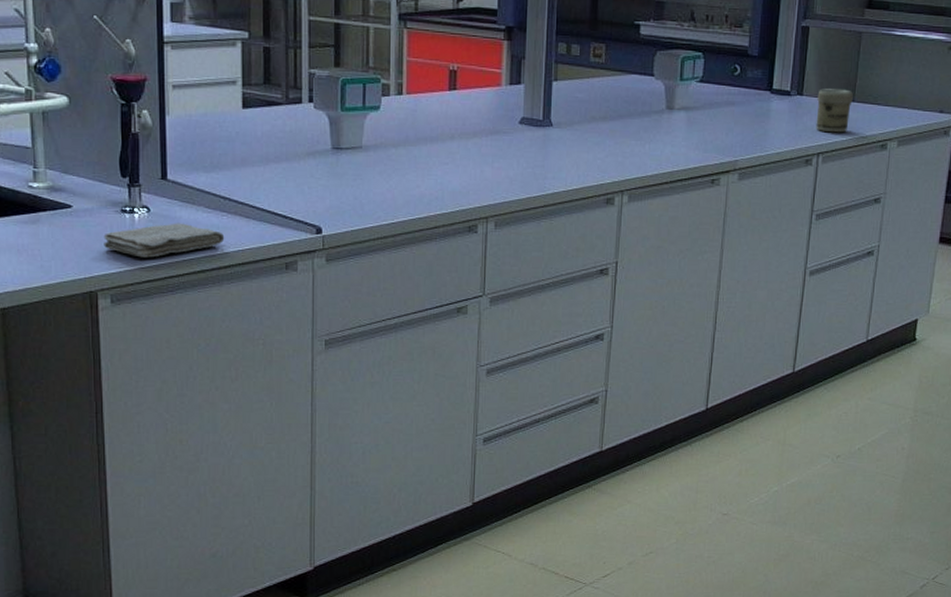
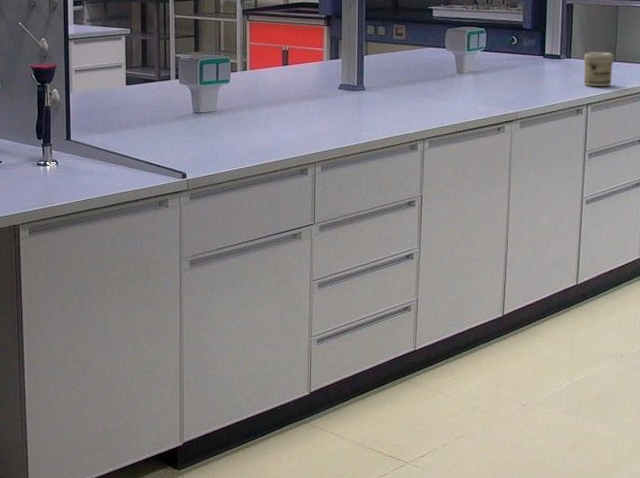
washcloth: present [103,223,225,258] -> none [24,172,113,199]

